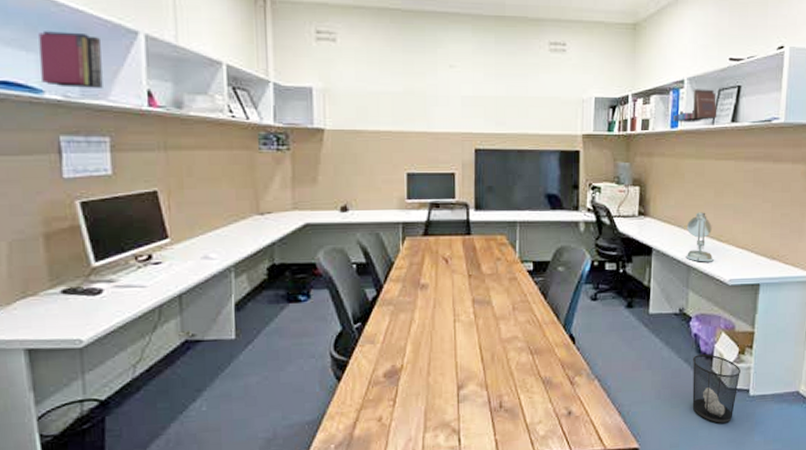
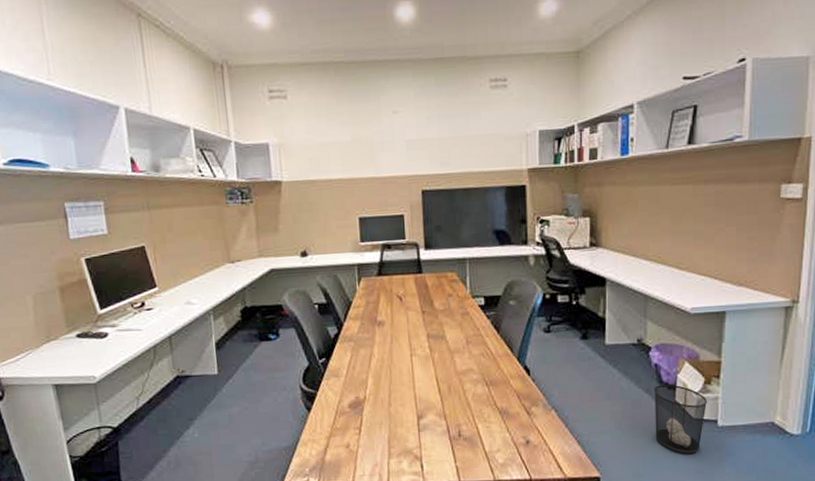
books: present [38,31,103,88] -> none [41,112,95,161]
books: present [673,89,717,122] -> none [623,111,672,149]
desk lamp: present [686,212,714,263] -> none [642,240,673,292]

